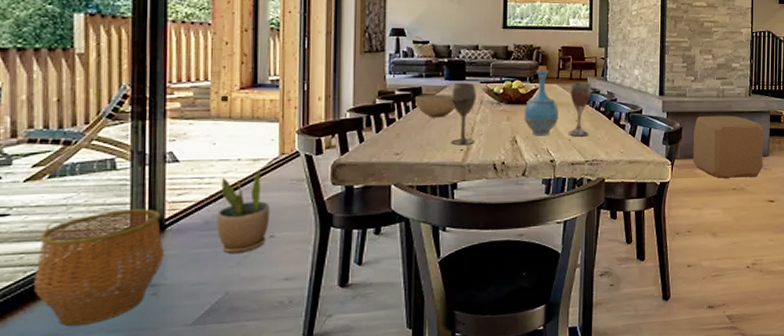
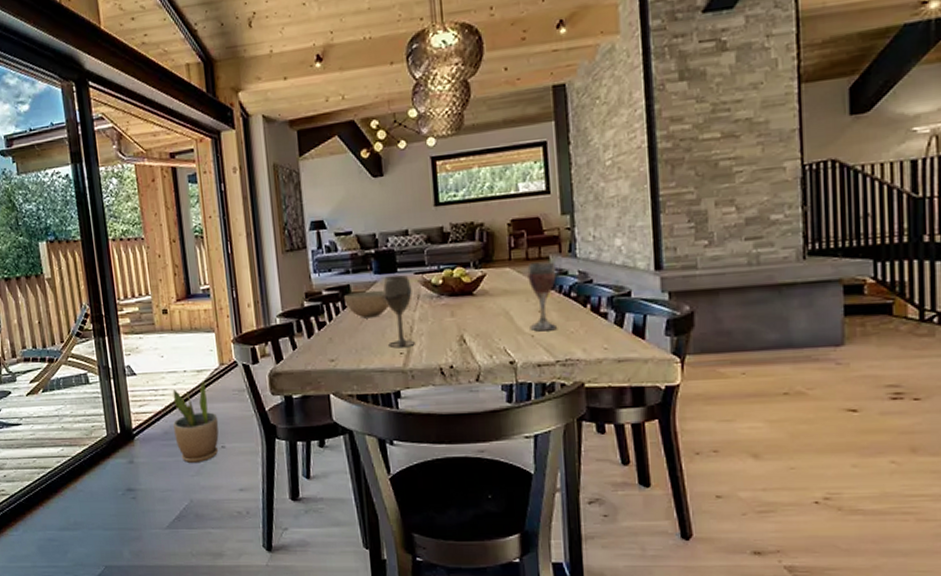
basket: present [34,209,164,326] -> none [44,419,137,522]
bottle: present [524,66,559,136] -> none [470,246,515,333]
pouf: present [693,115,764,178] -> none [713,289,835,379]

